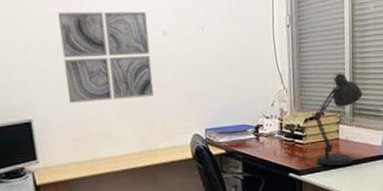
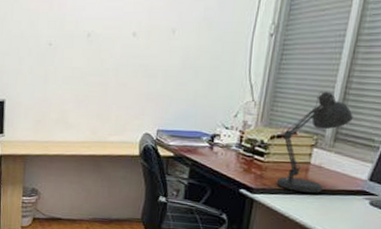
wall art: present [58,11,154,103] -> none [37,9,121,92]

